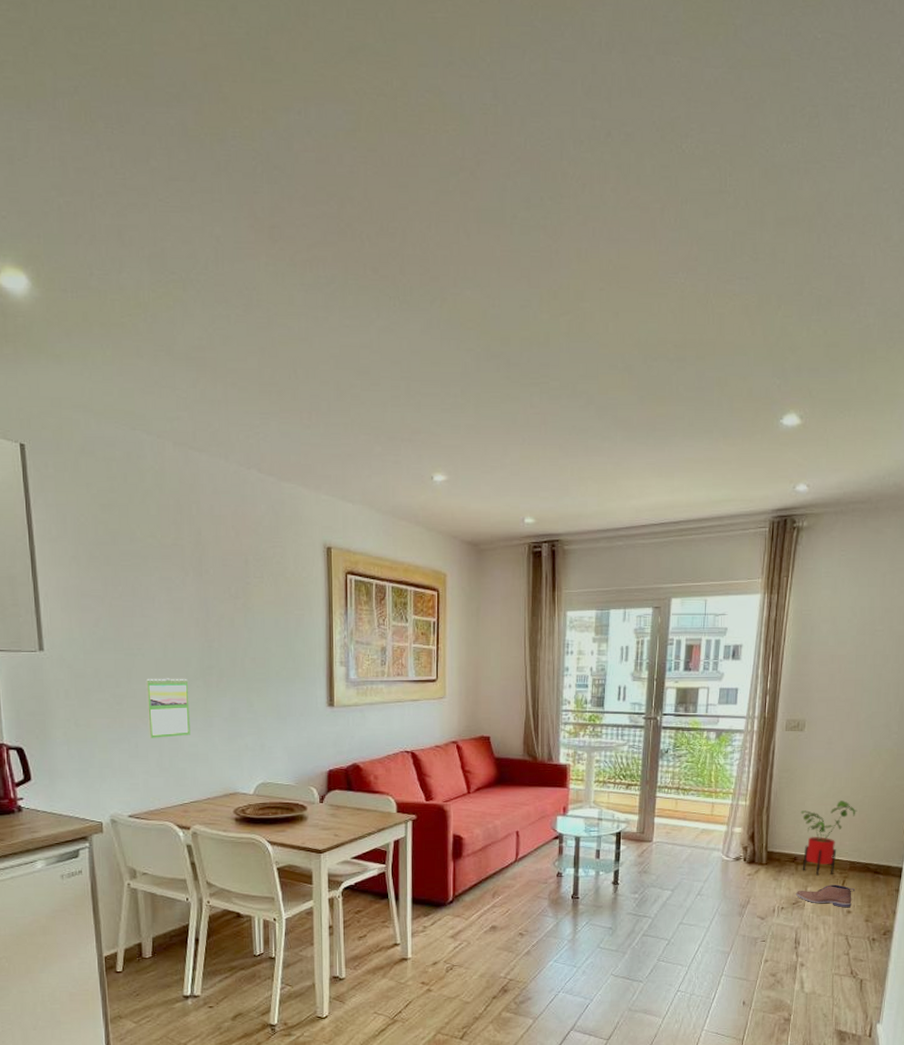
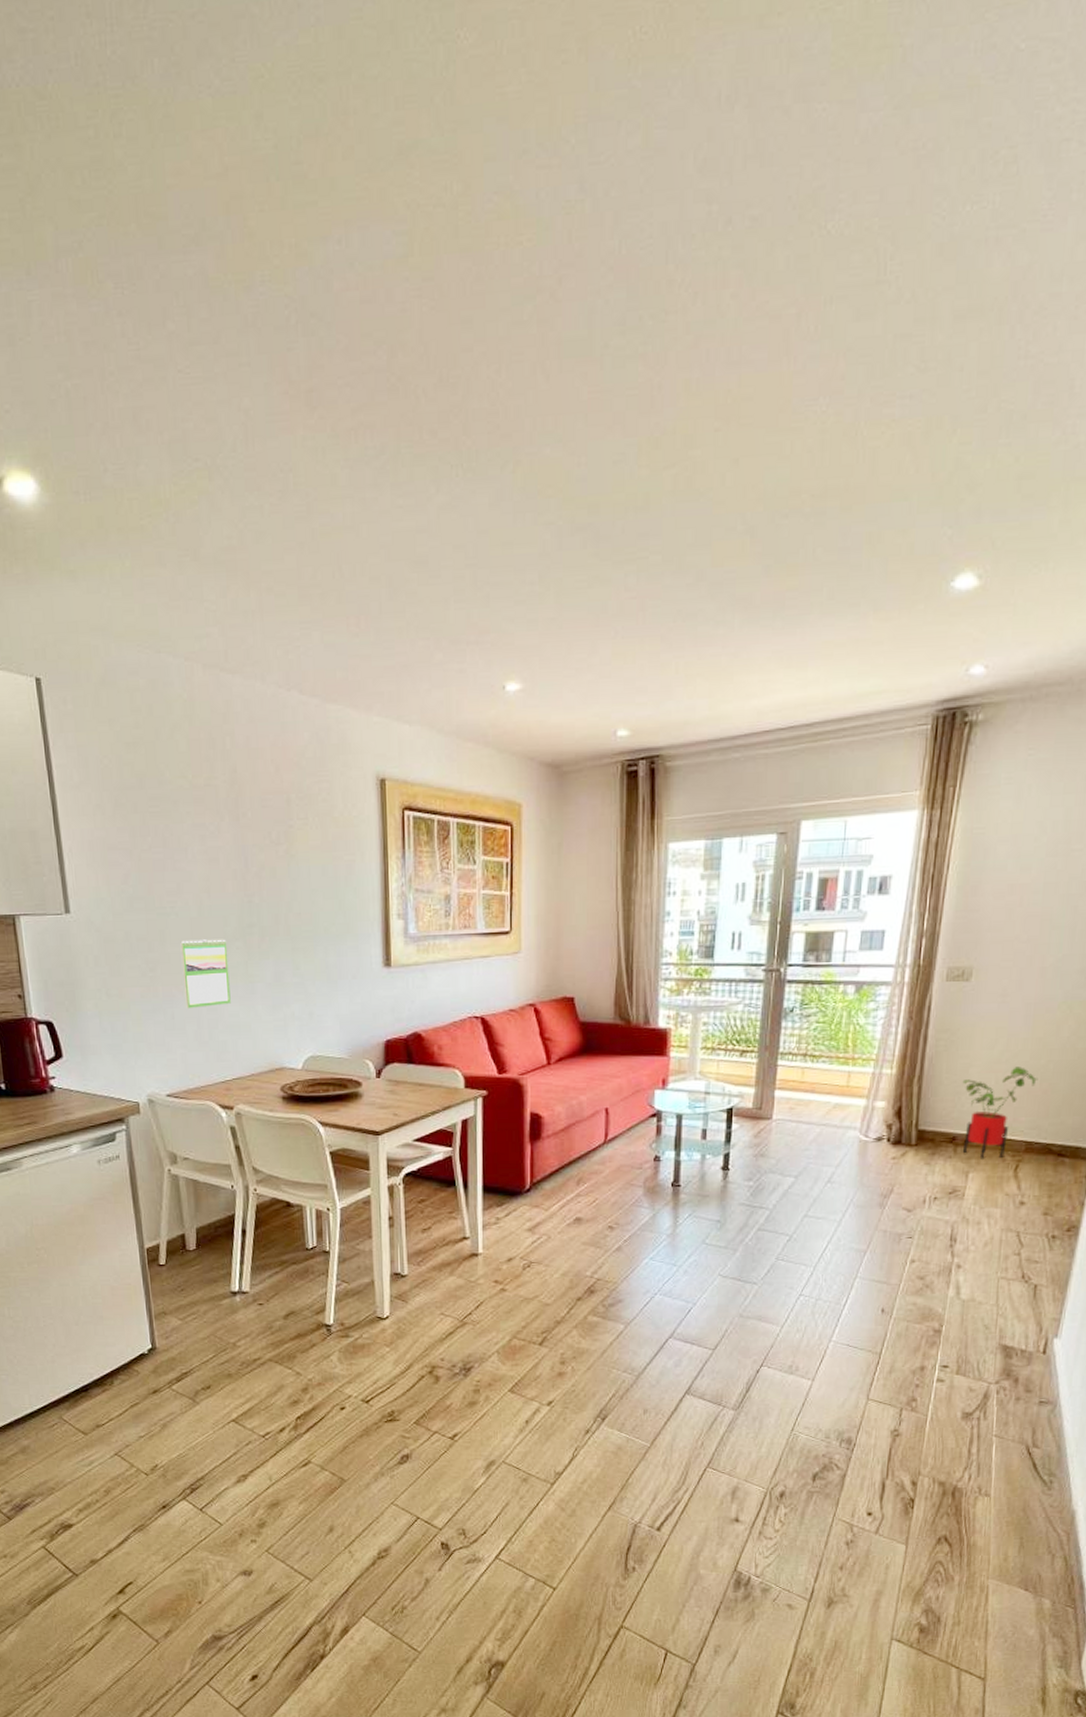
shoe: present [795,884,856,908] -> none [953,1170,1032,1198]

